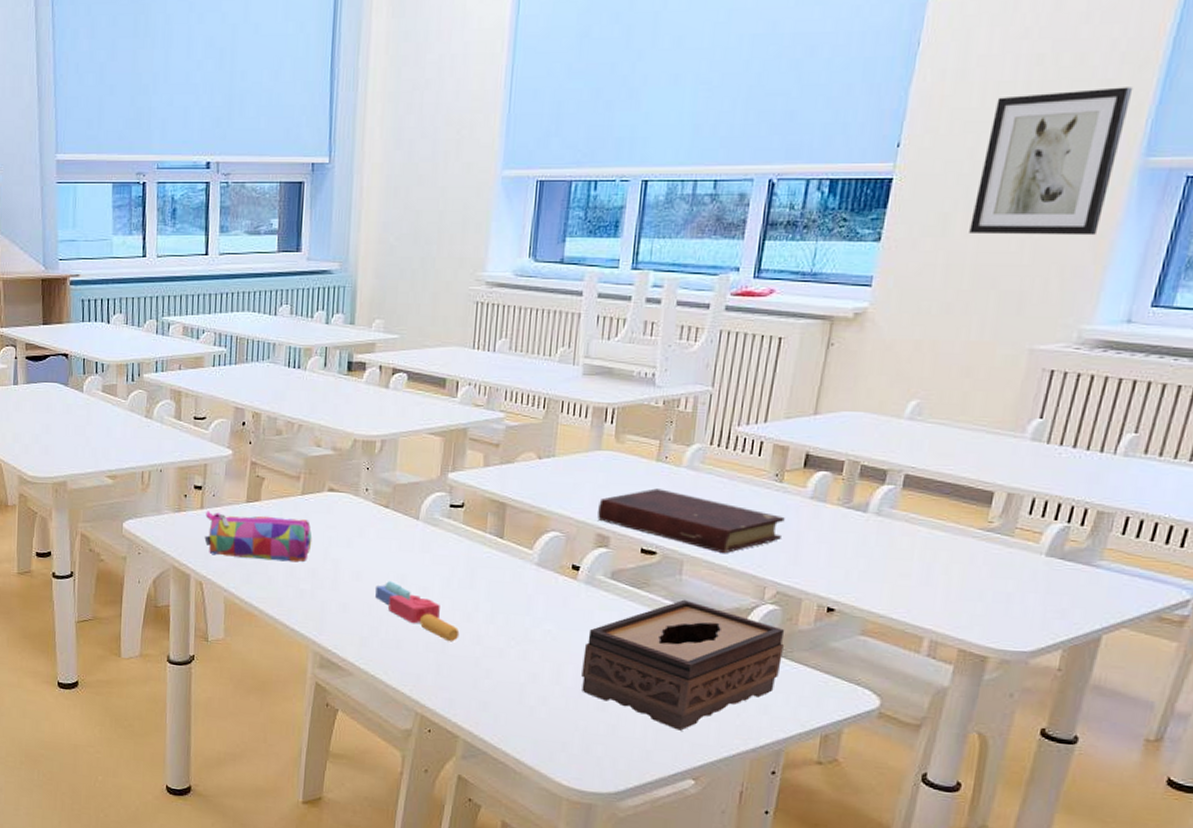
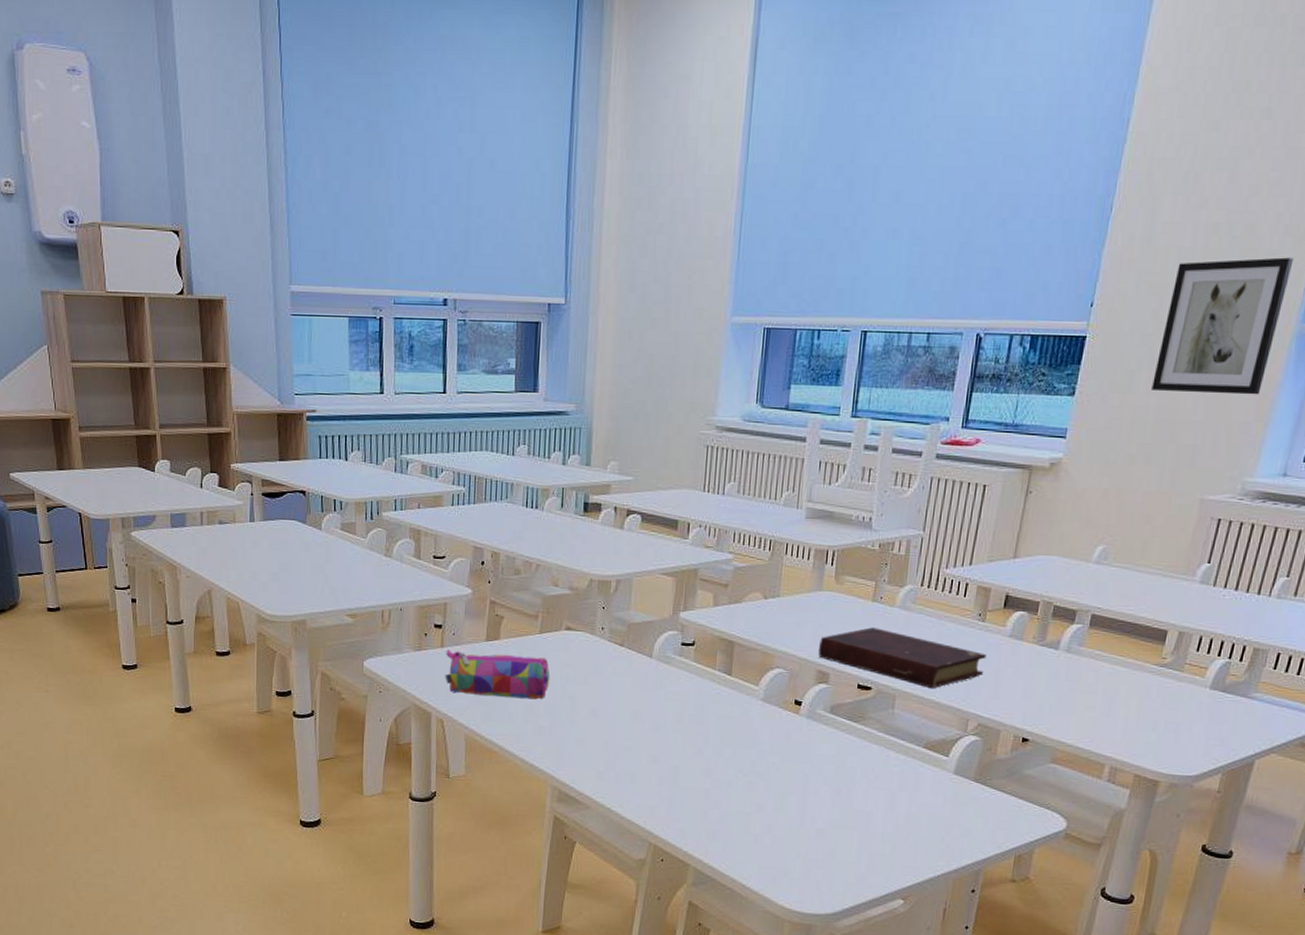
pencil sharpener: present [375,580,460,642] -> none [611,716,691,775]
tissue box: present [581,599,785,731] -> none [803,732,985,854]

